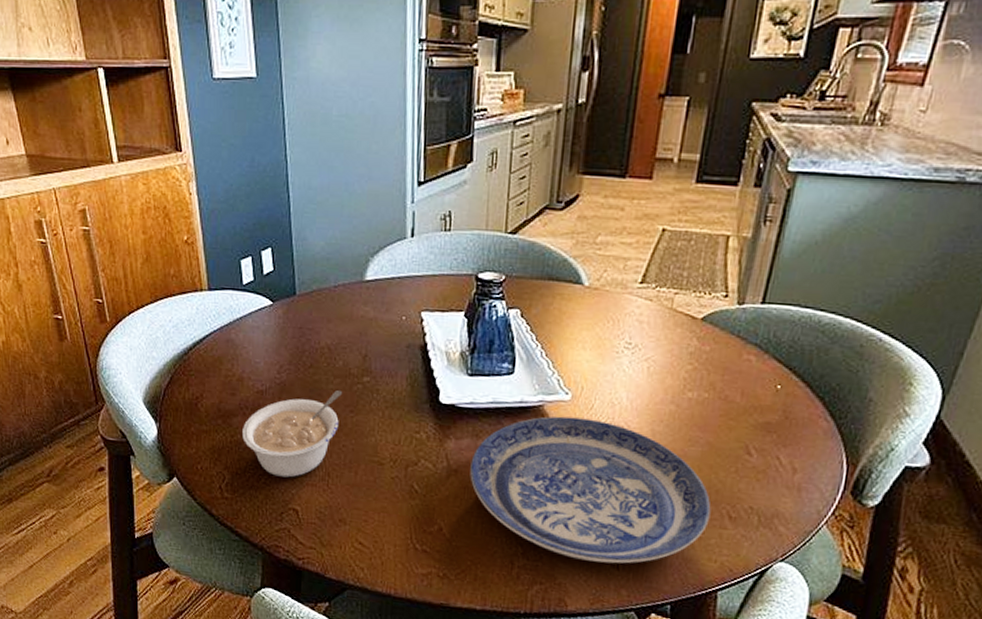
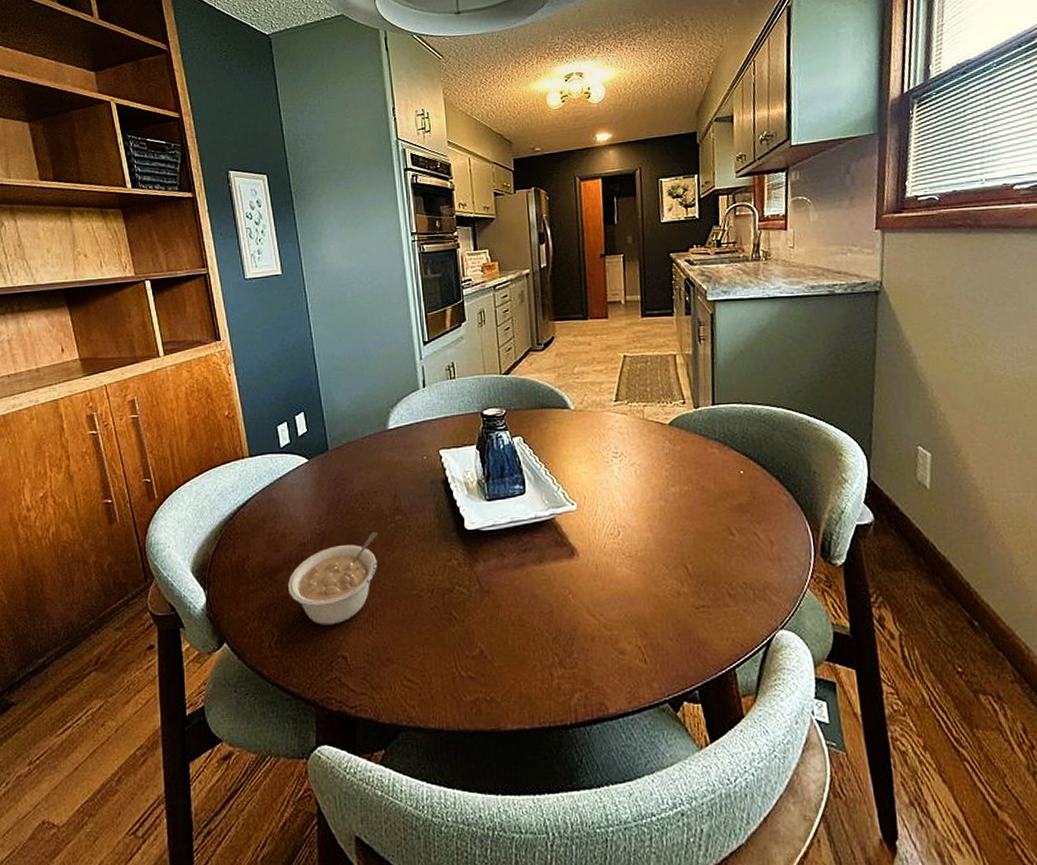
plate: present [470,416,711,564] -> none [500,524,714,660]

